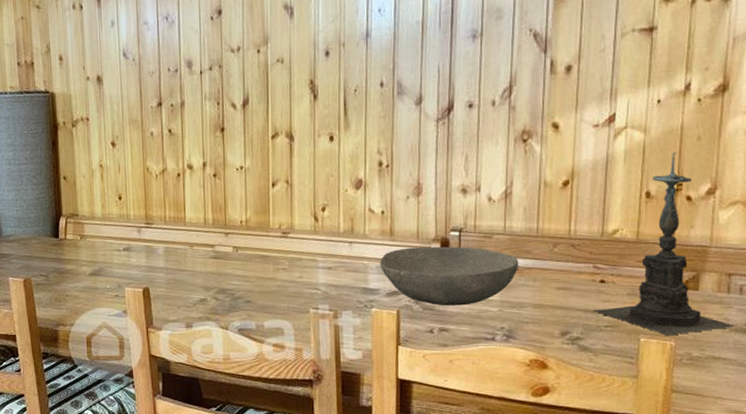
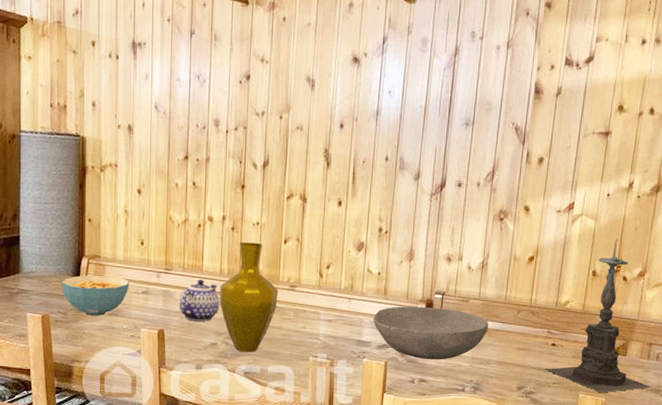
cereal bowl: none [40,234,110,277] -> present [61,275,130,316]
teapot: none [163,232,207,277] -> present [179,280,220,322]
vase: none [204,188,270,307] -> present [219,242,278,352]

